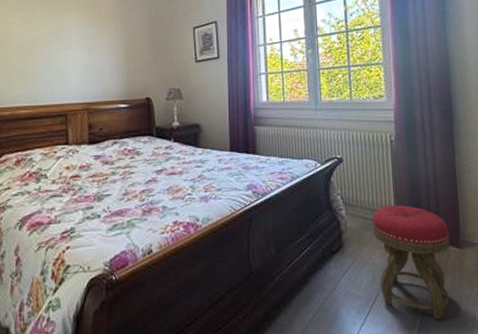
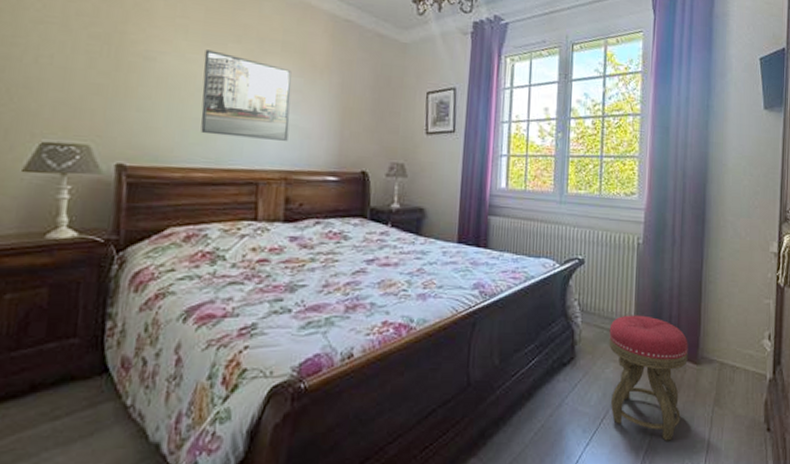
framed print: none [20,14,87,79] -> present [201,50,292,141]

